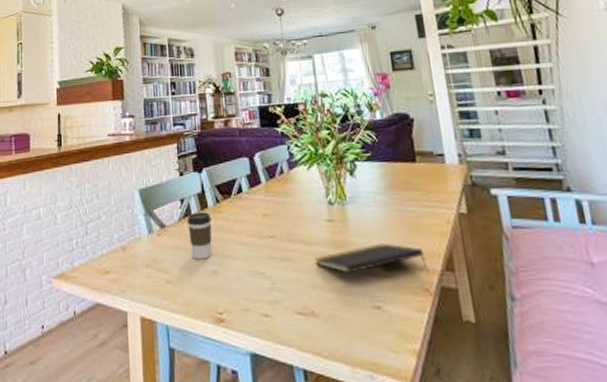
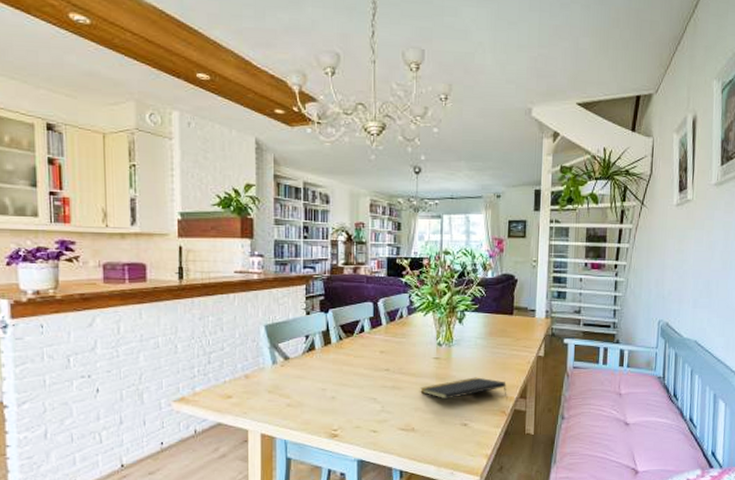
coffee cup: present [187,212,212,260] -> none [311,347,334,387]

